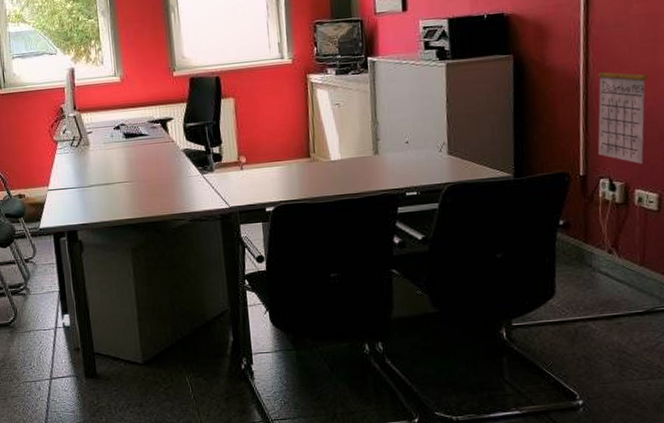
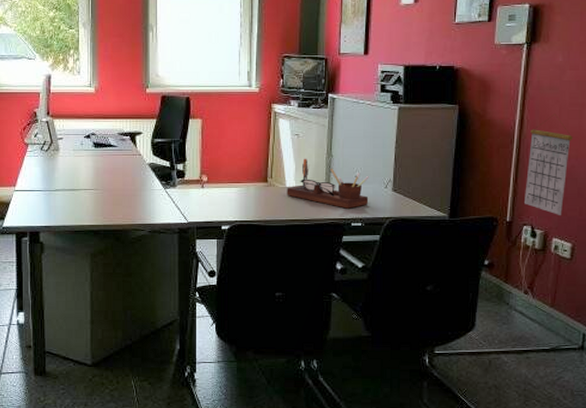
desk organizer: none [332,128,423,178] -> present [287,158,369,209]

